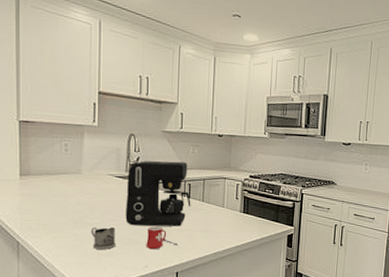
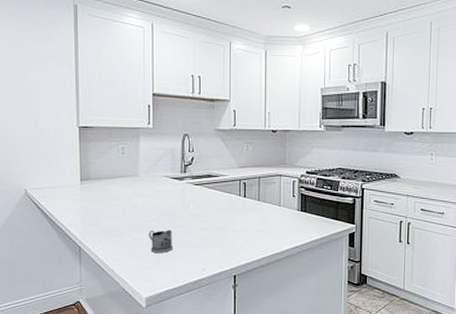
coffee maker: present [125,161,191,227] -> none [182,160,247,228]
mug: present [146,226,179,250] -> none [203,227,236,252]

